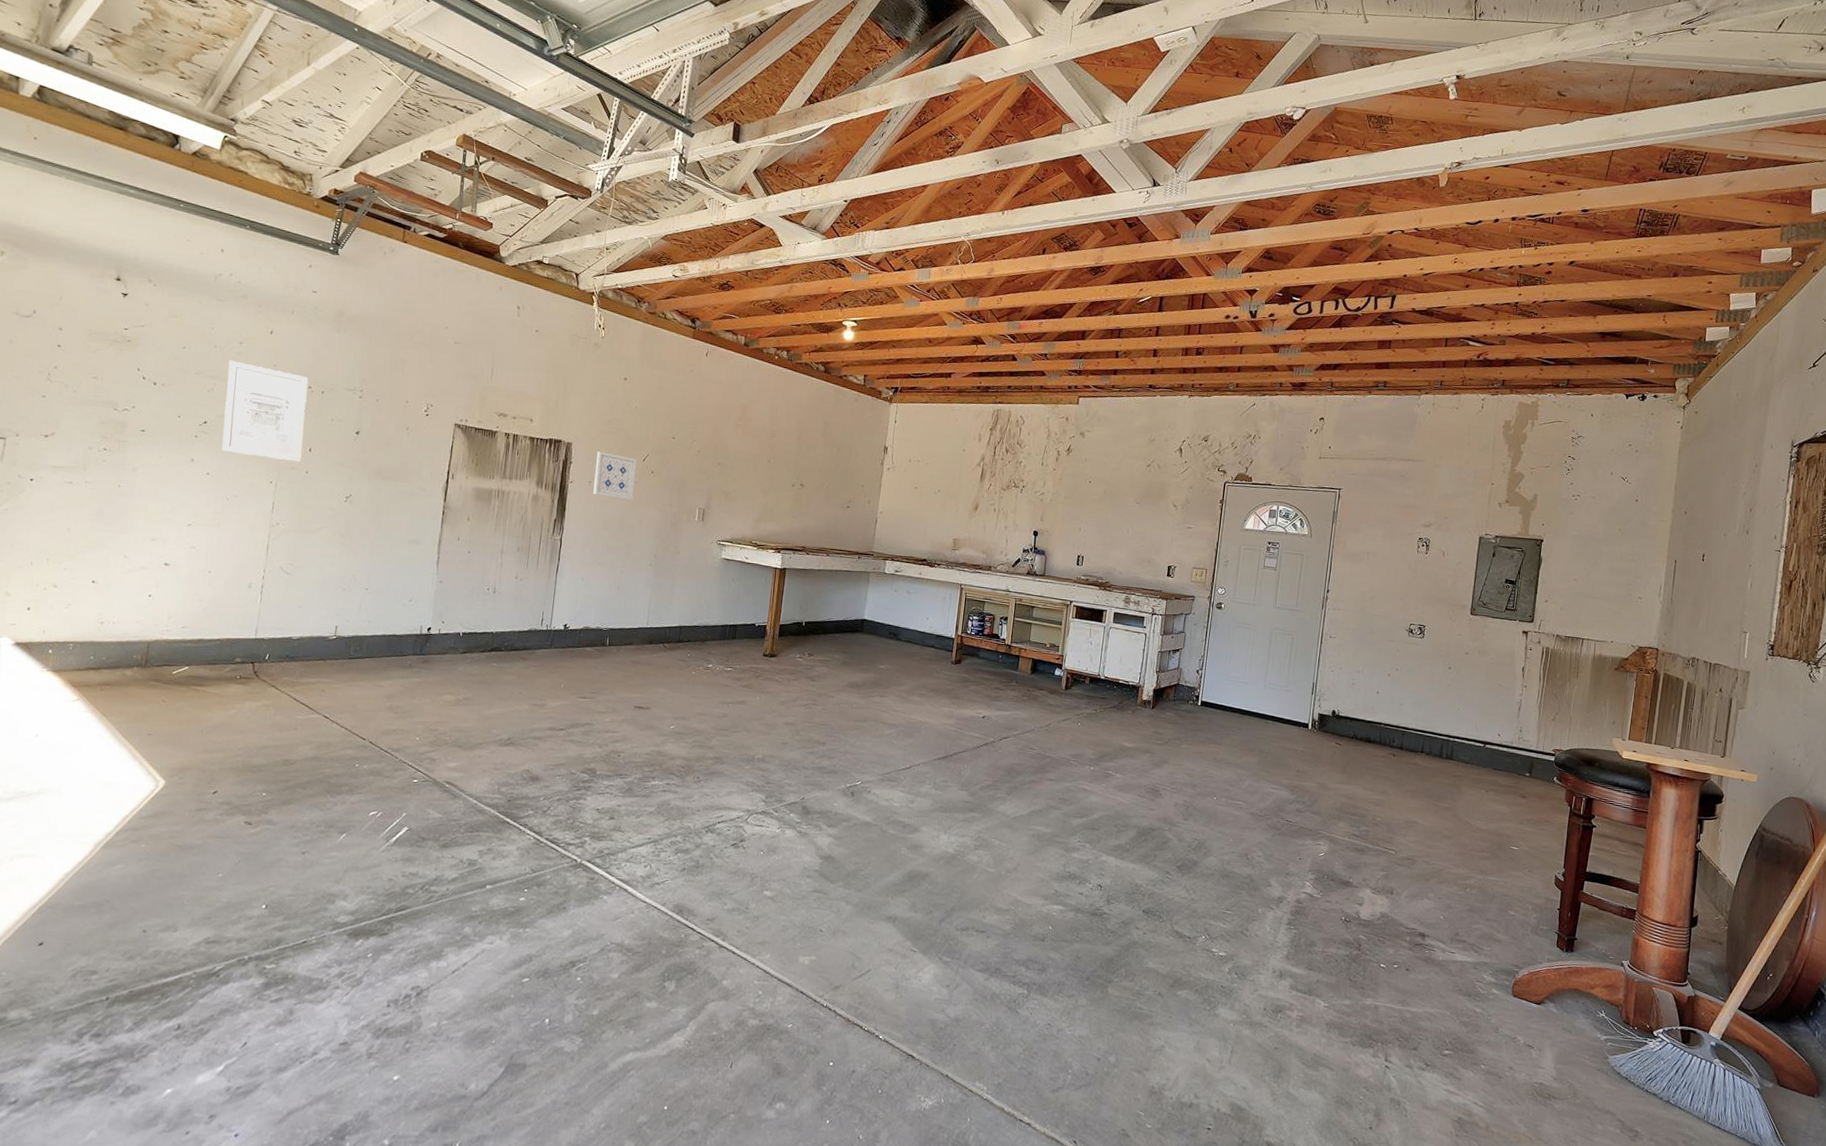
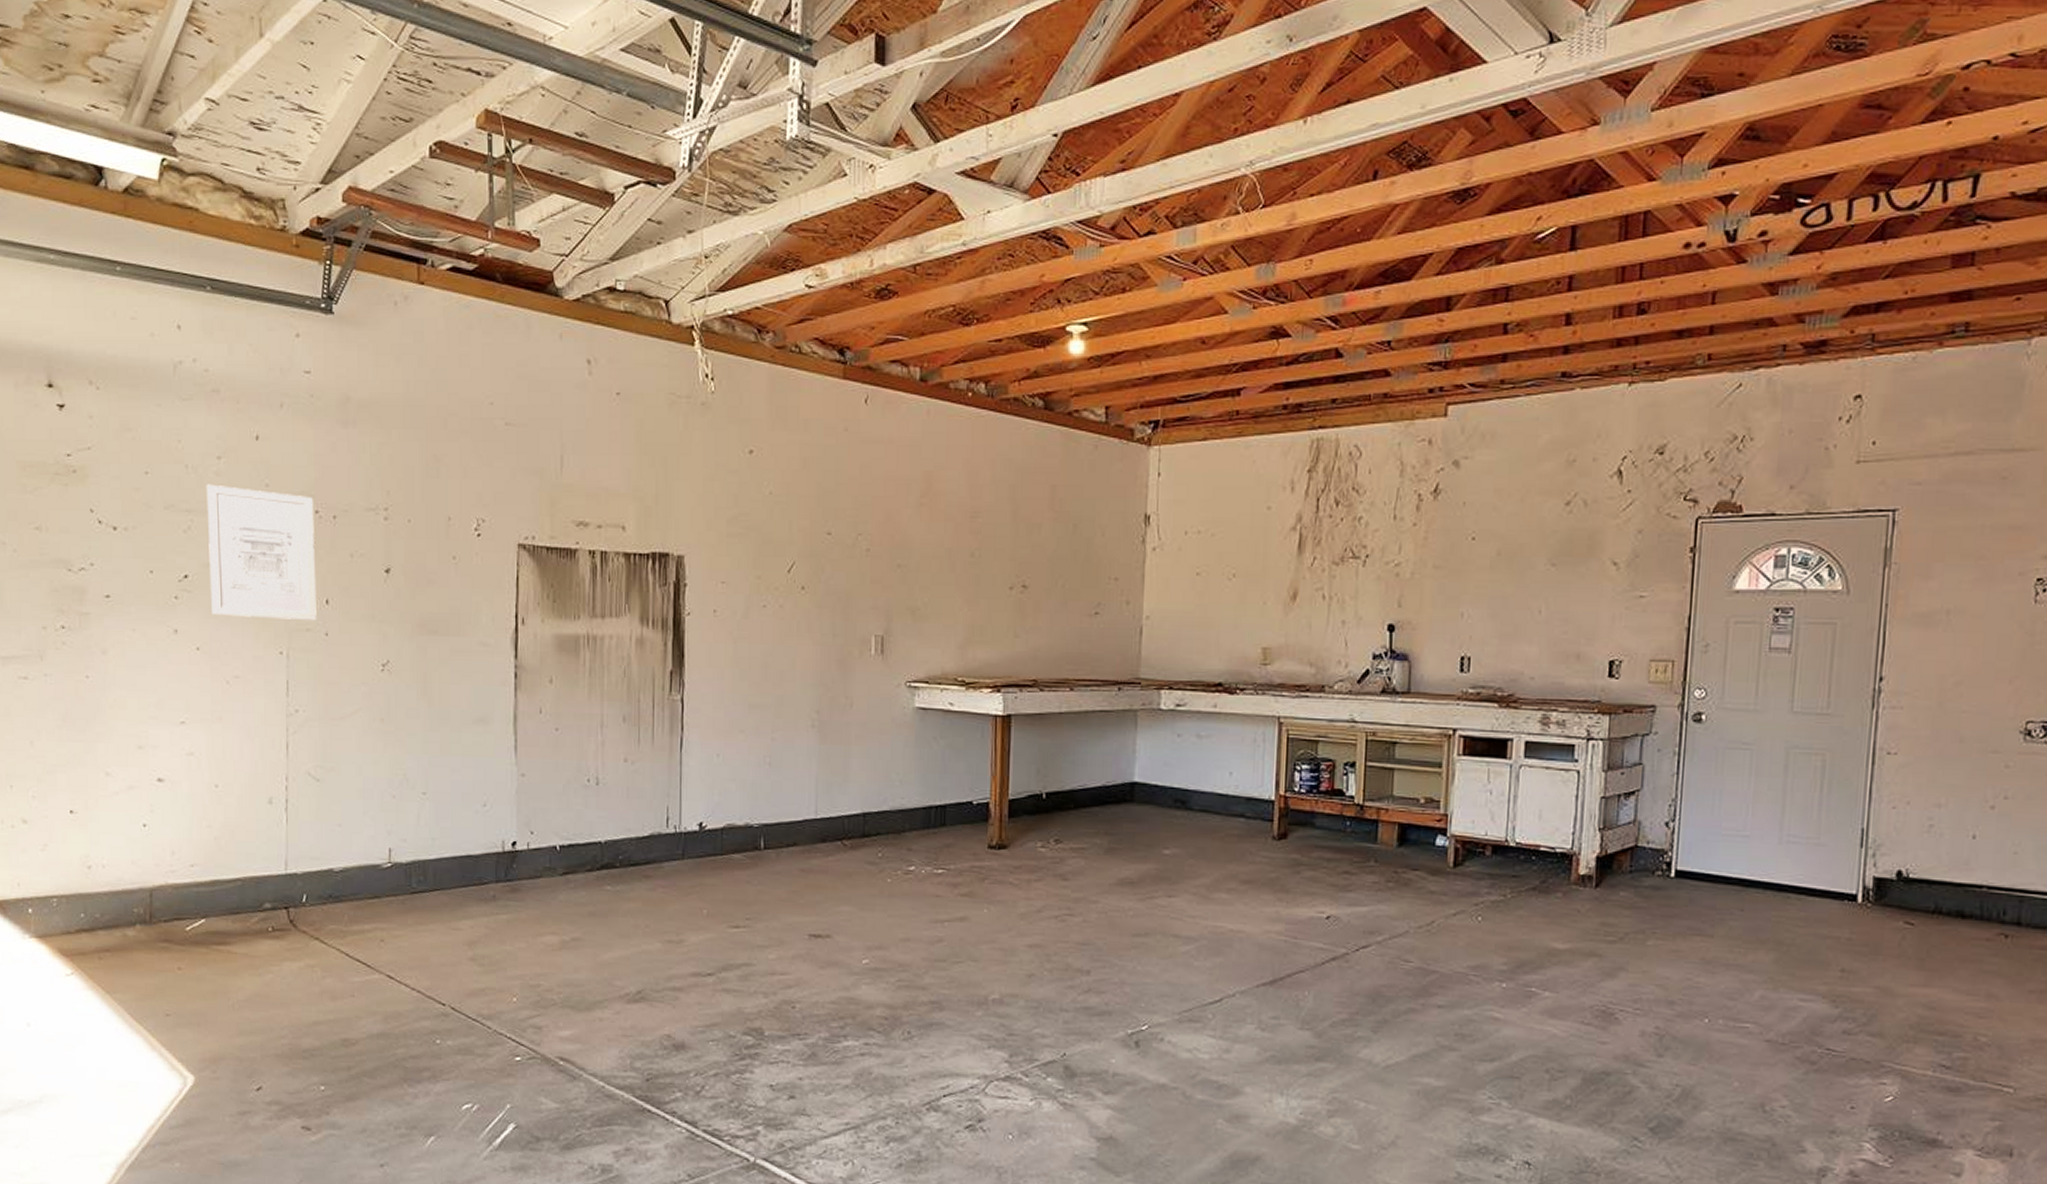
wall art: present [593,451,637,500] -> none [721,564,779,632]

